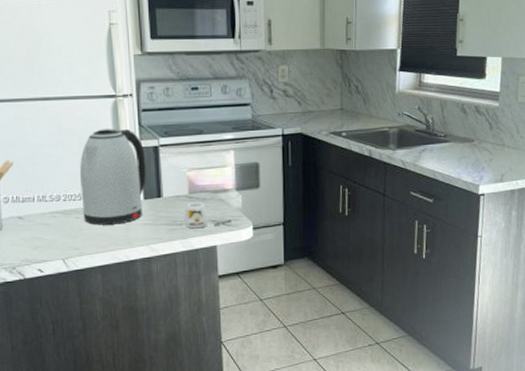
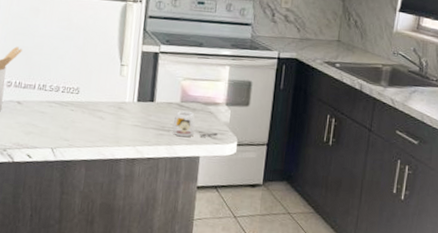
kettle: present [79,129,146,225] -> none [78,29,145,122]

